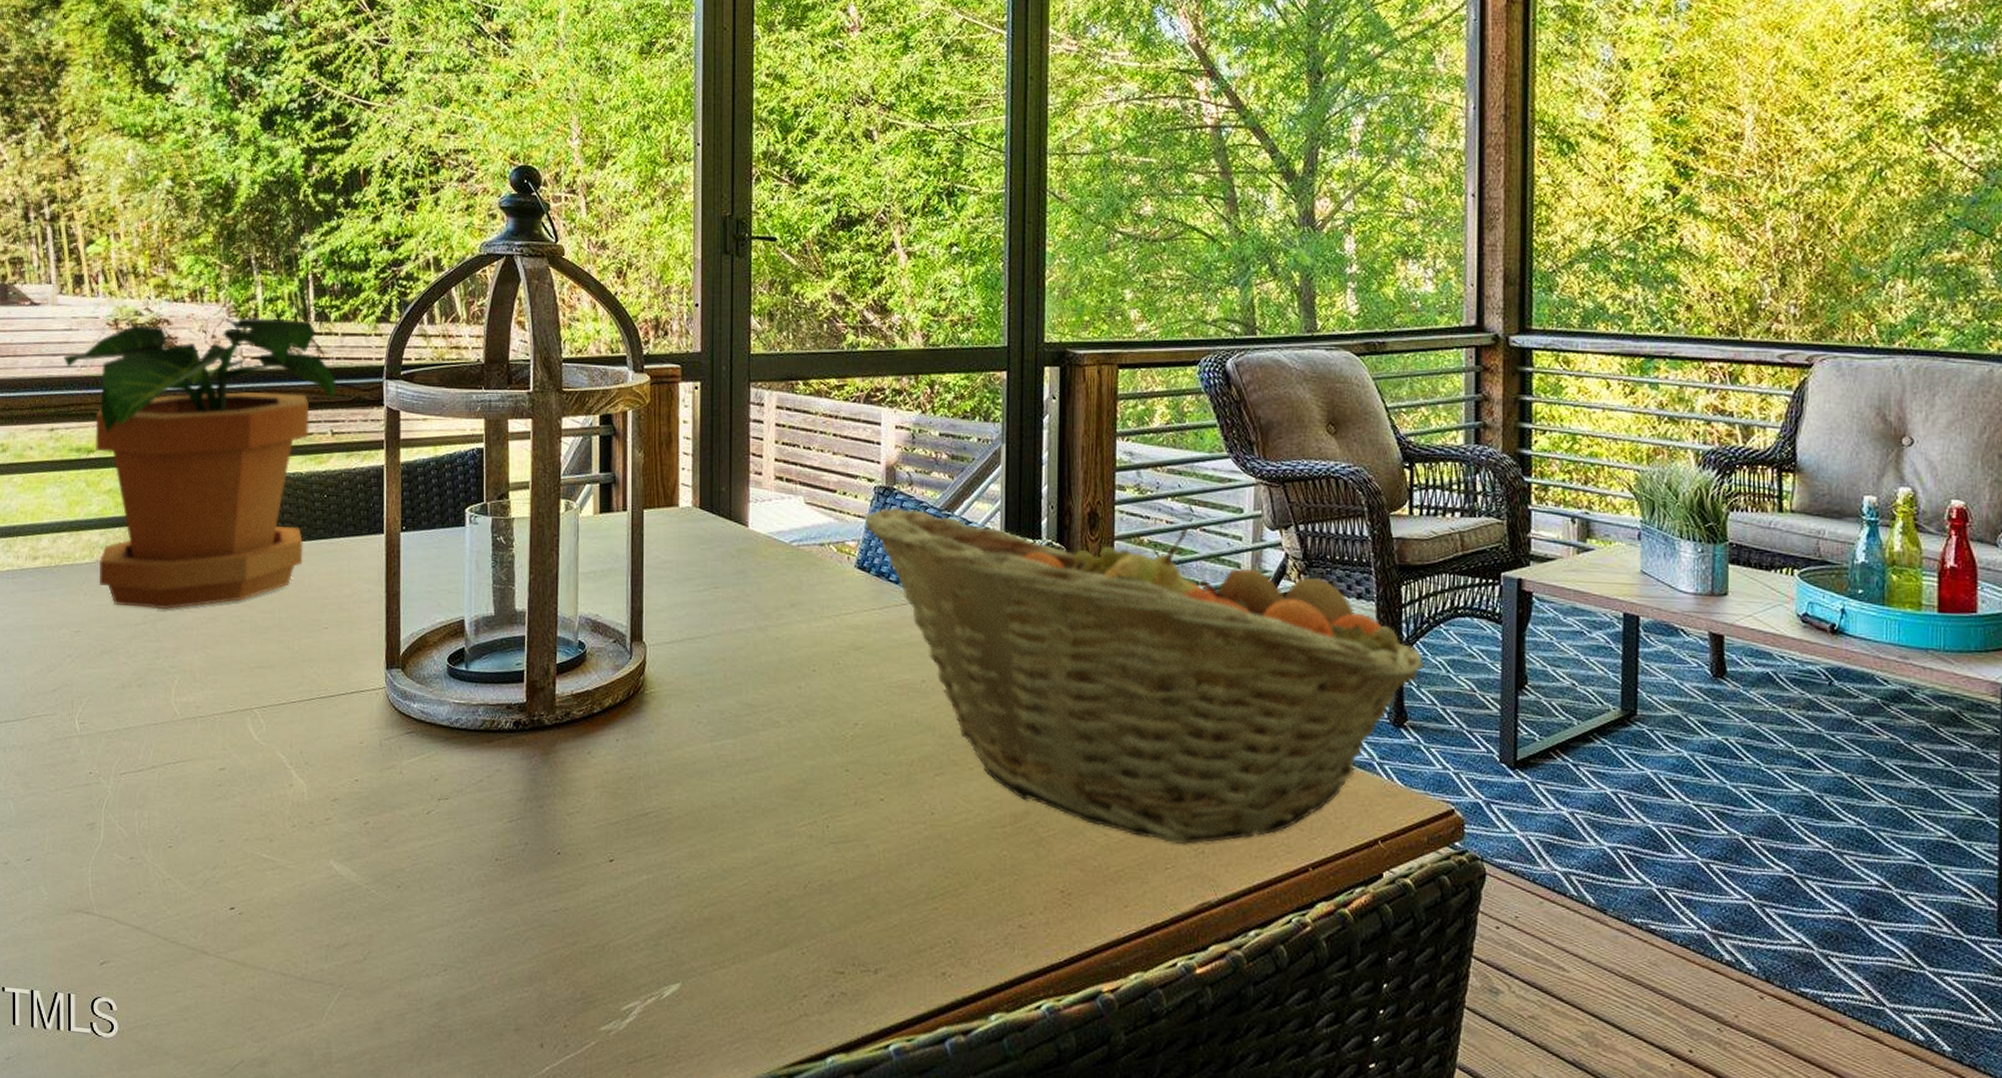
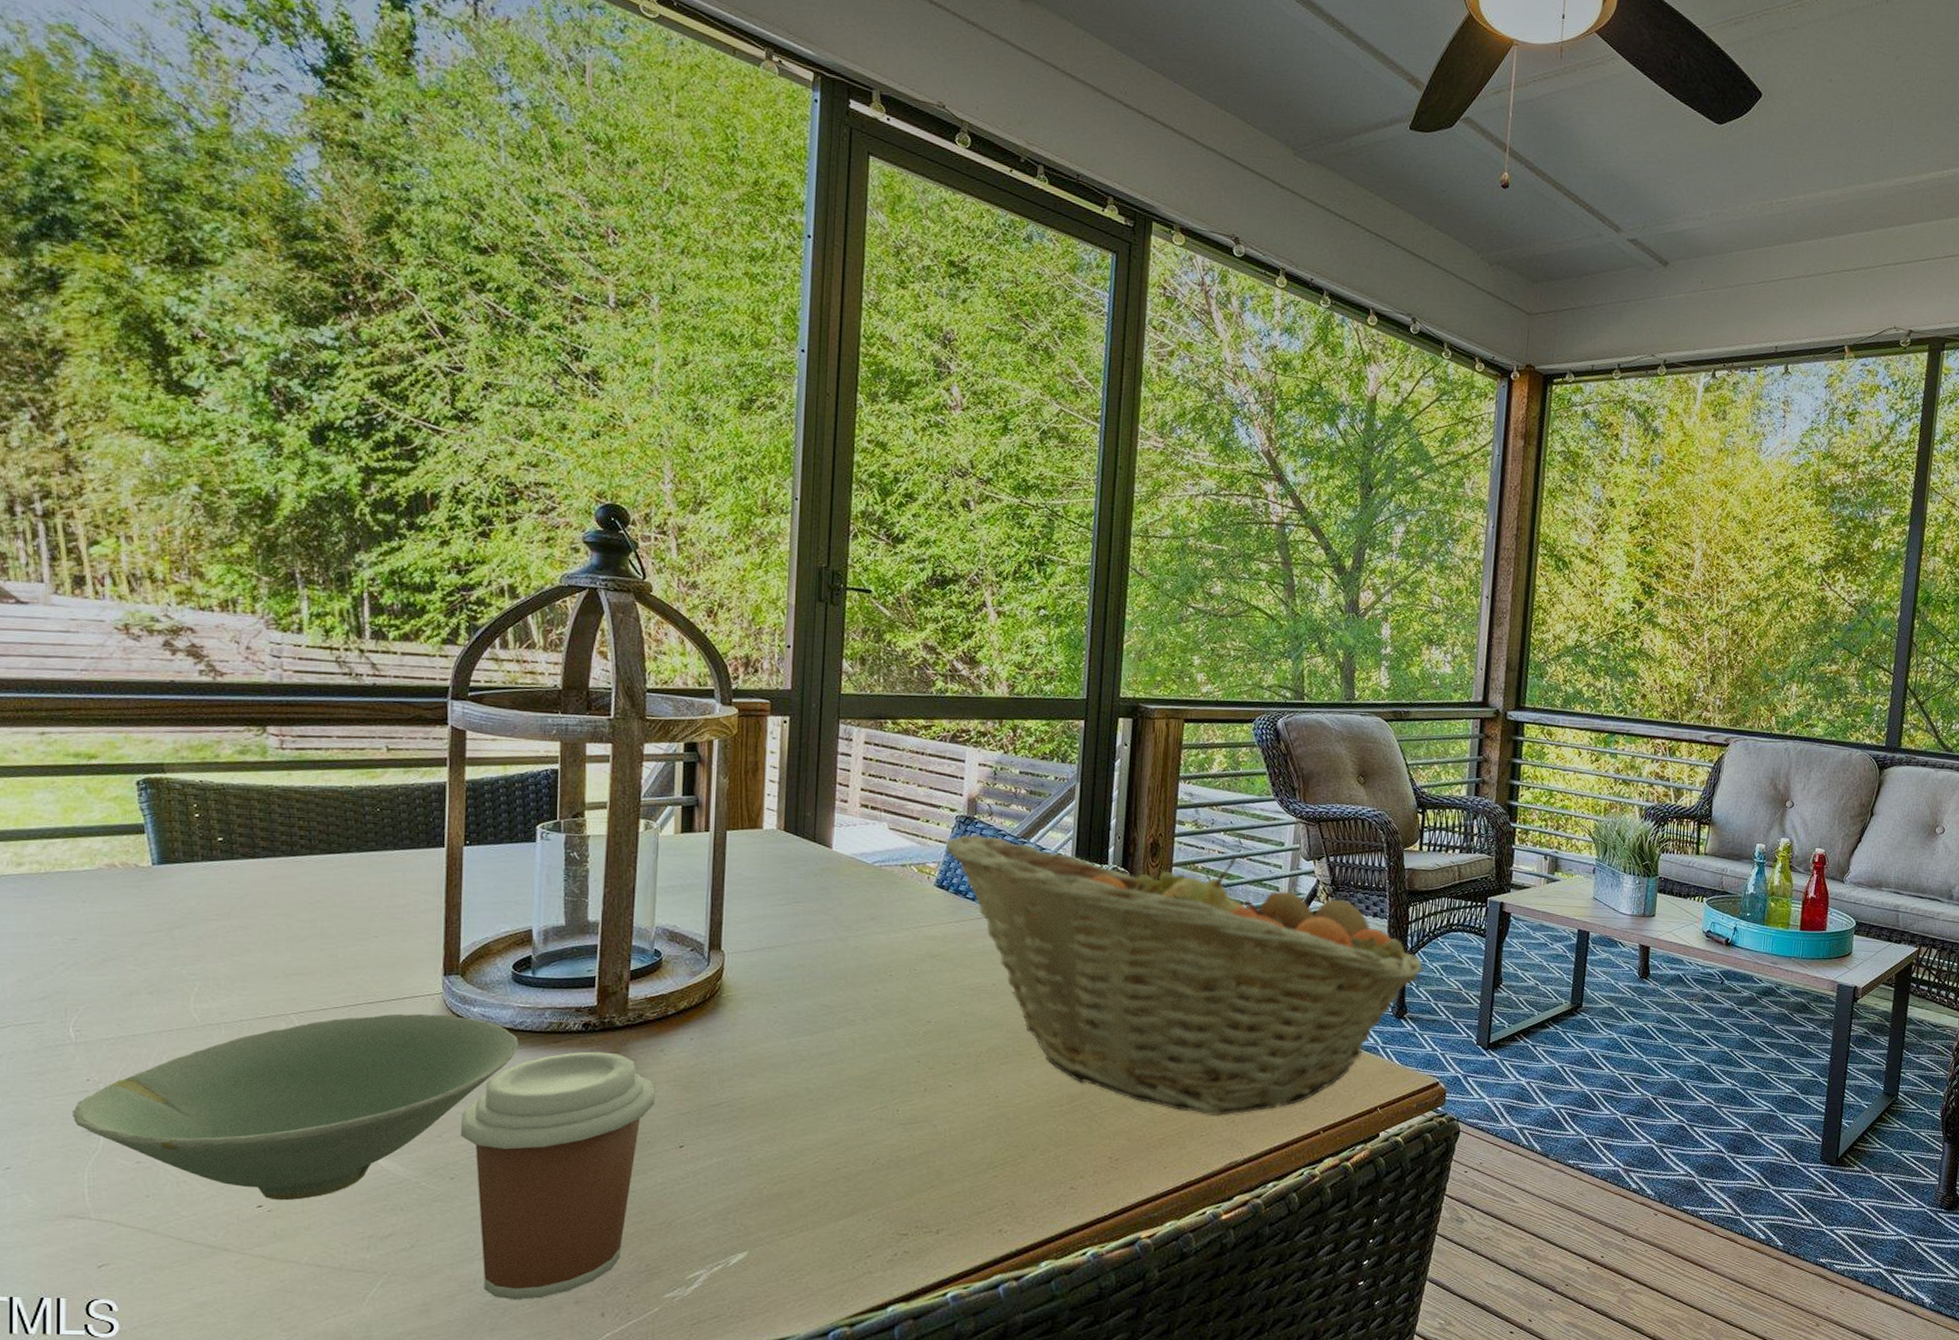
potted plant: present [64,317,337,610] -> none [59,629,395,918]
bowl: none [79,709,455,904] -> present [73,1013,518,1201]
coffee cup: none [406,752,584,1024] -> present [461,1051,655,1300]

